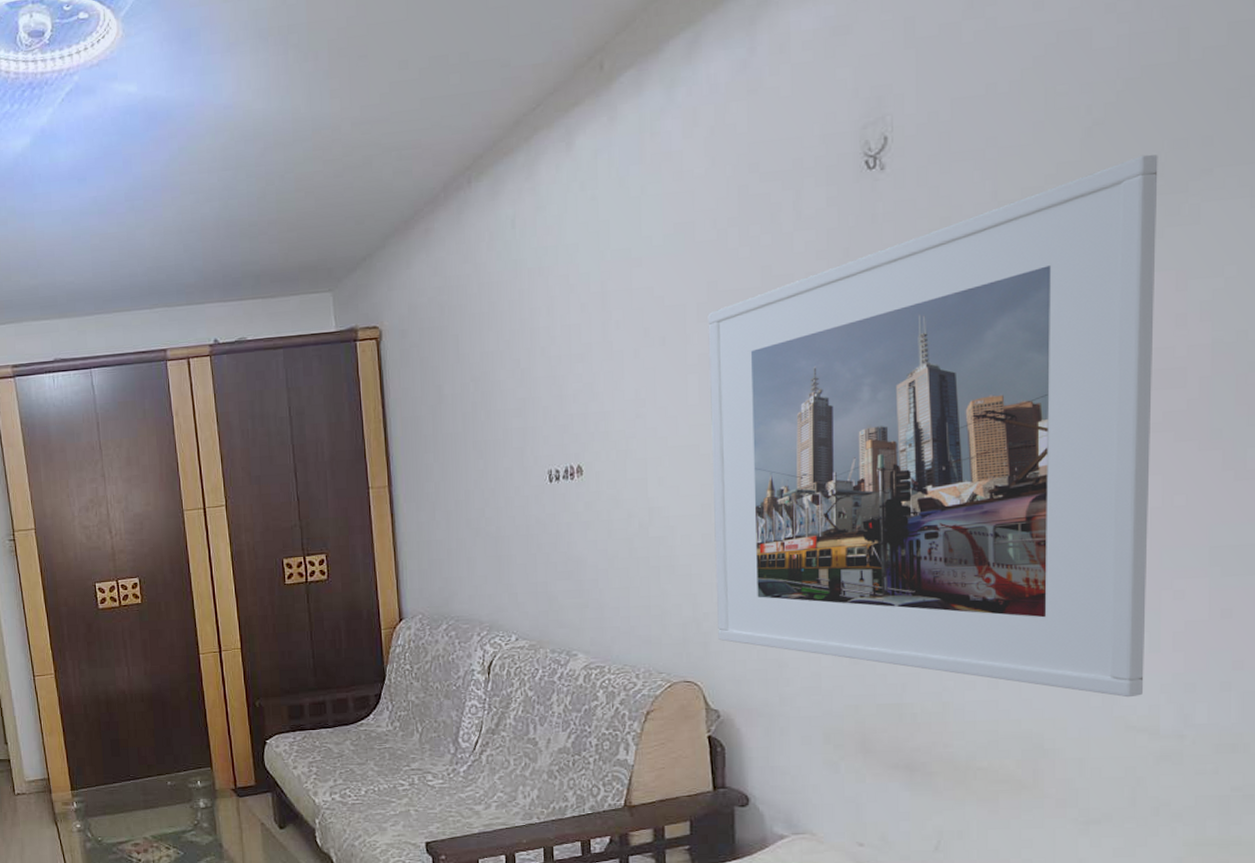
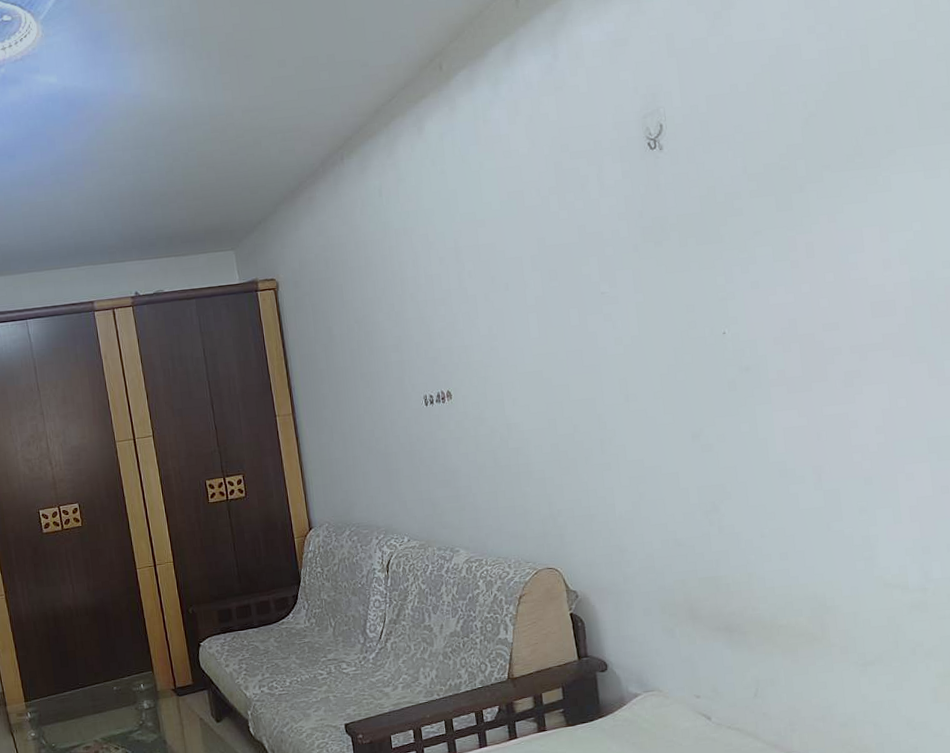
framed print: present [708,154,1158,698] -> none [540,138,893,561]

